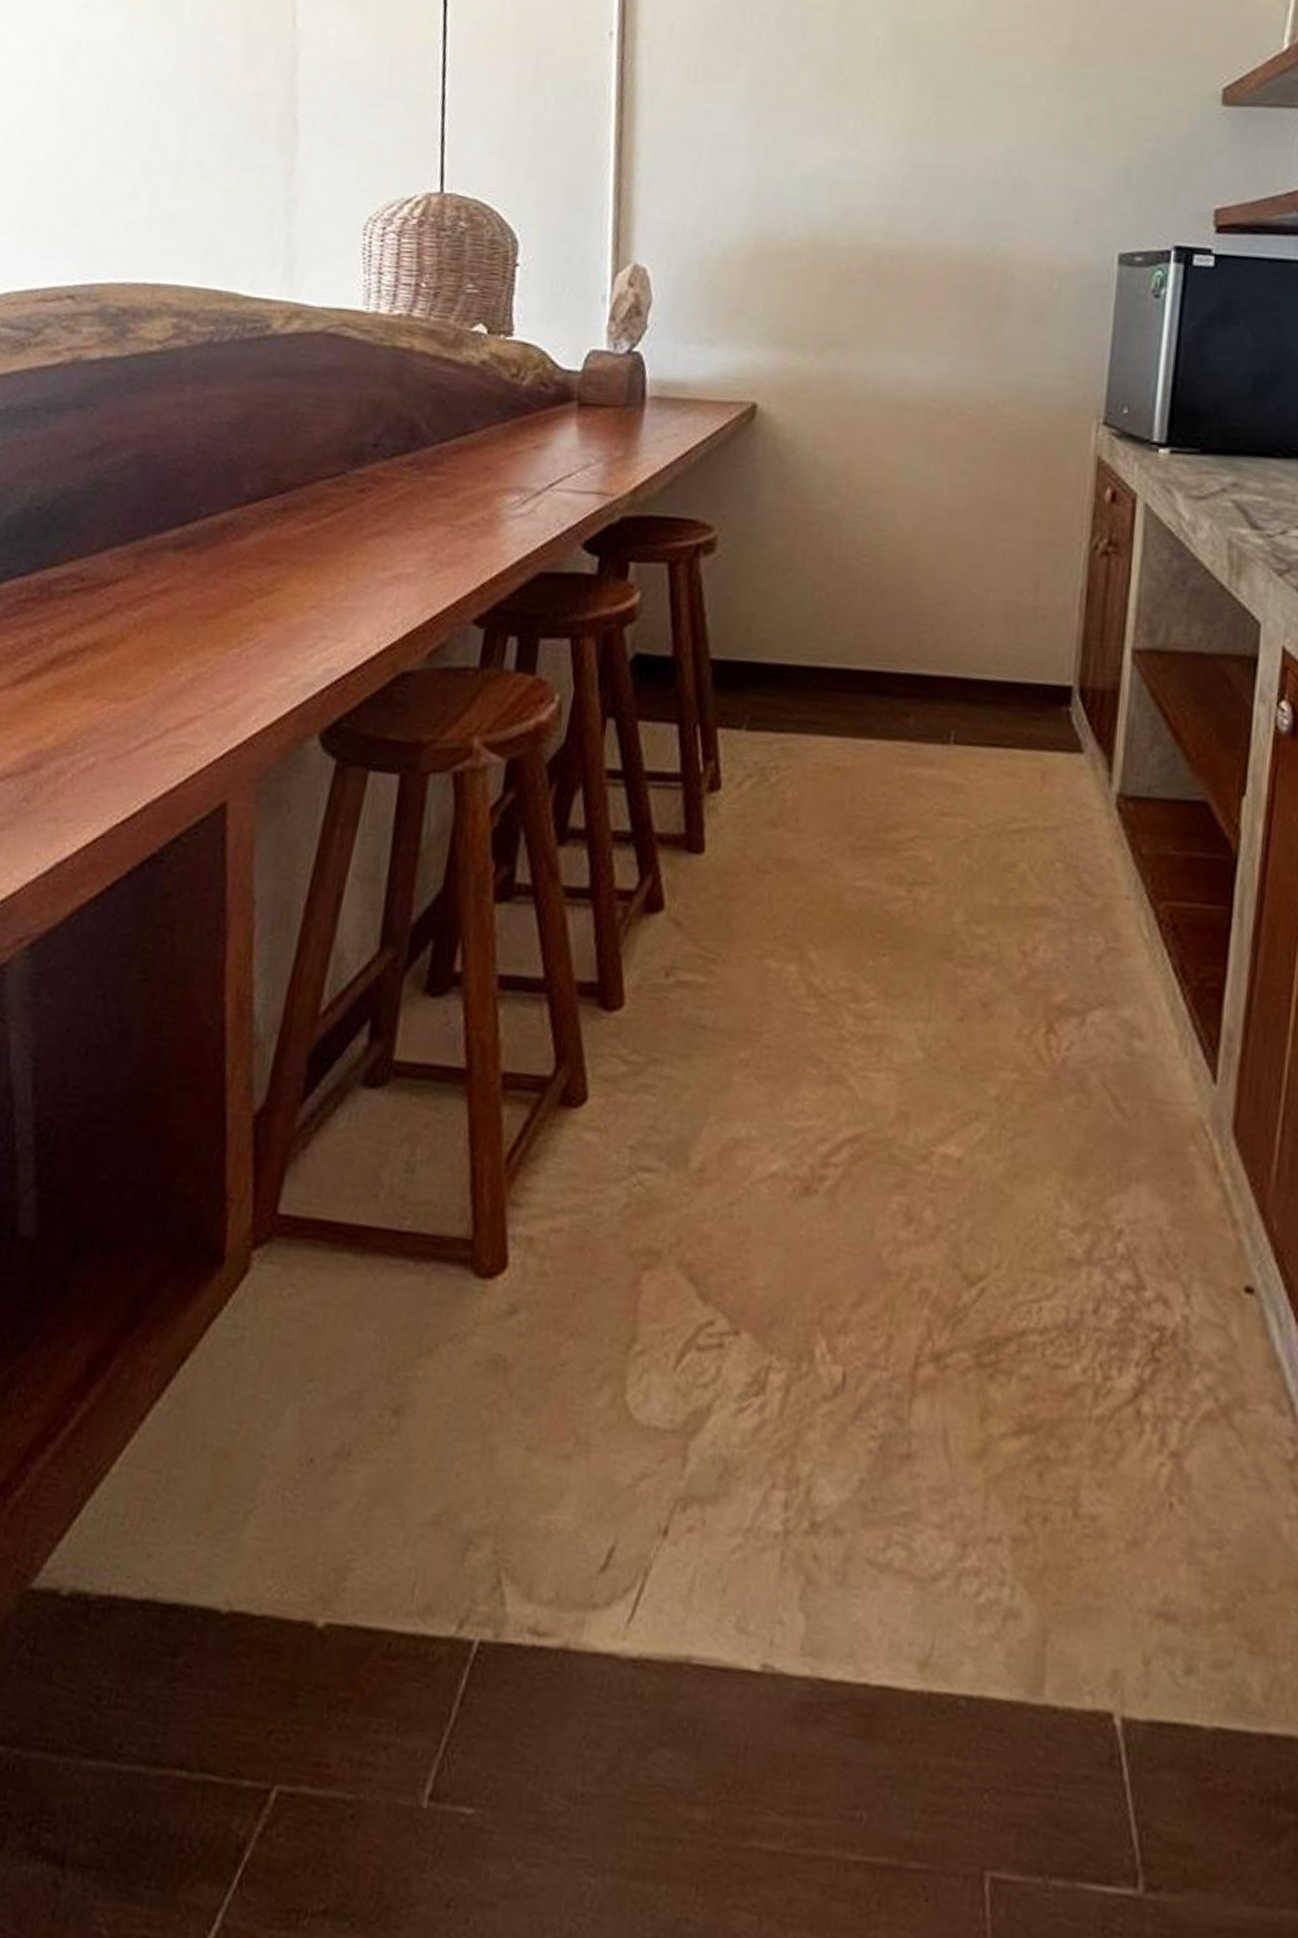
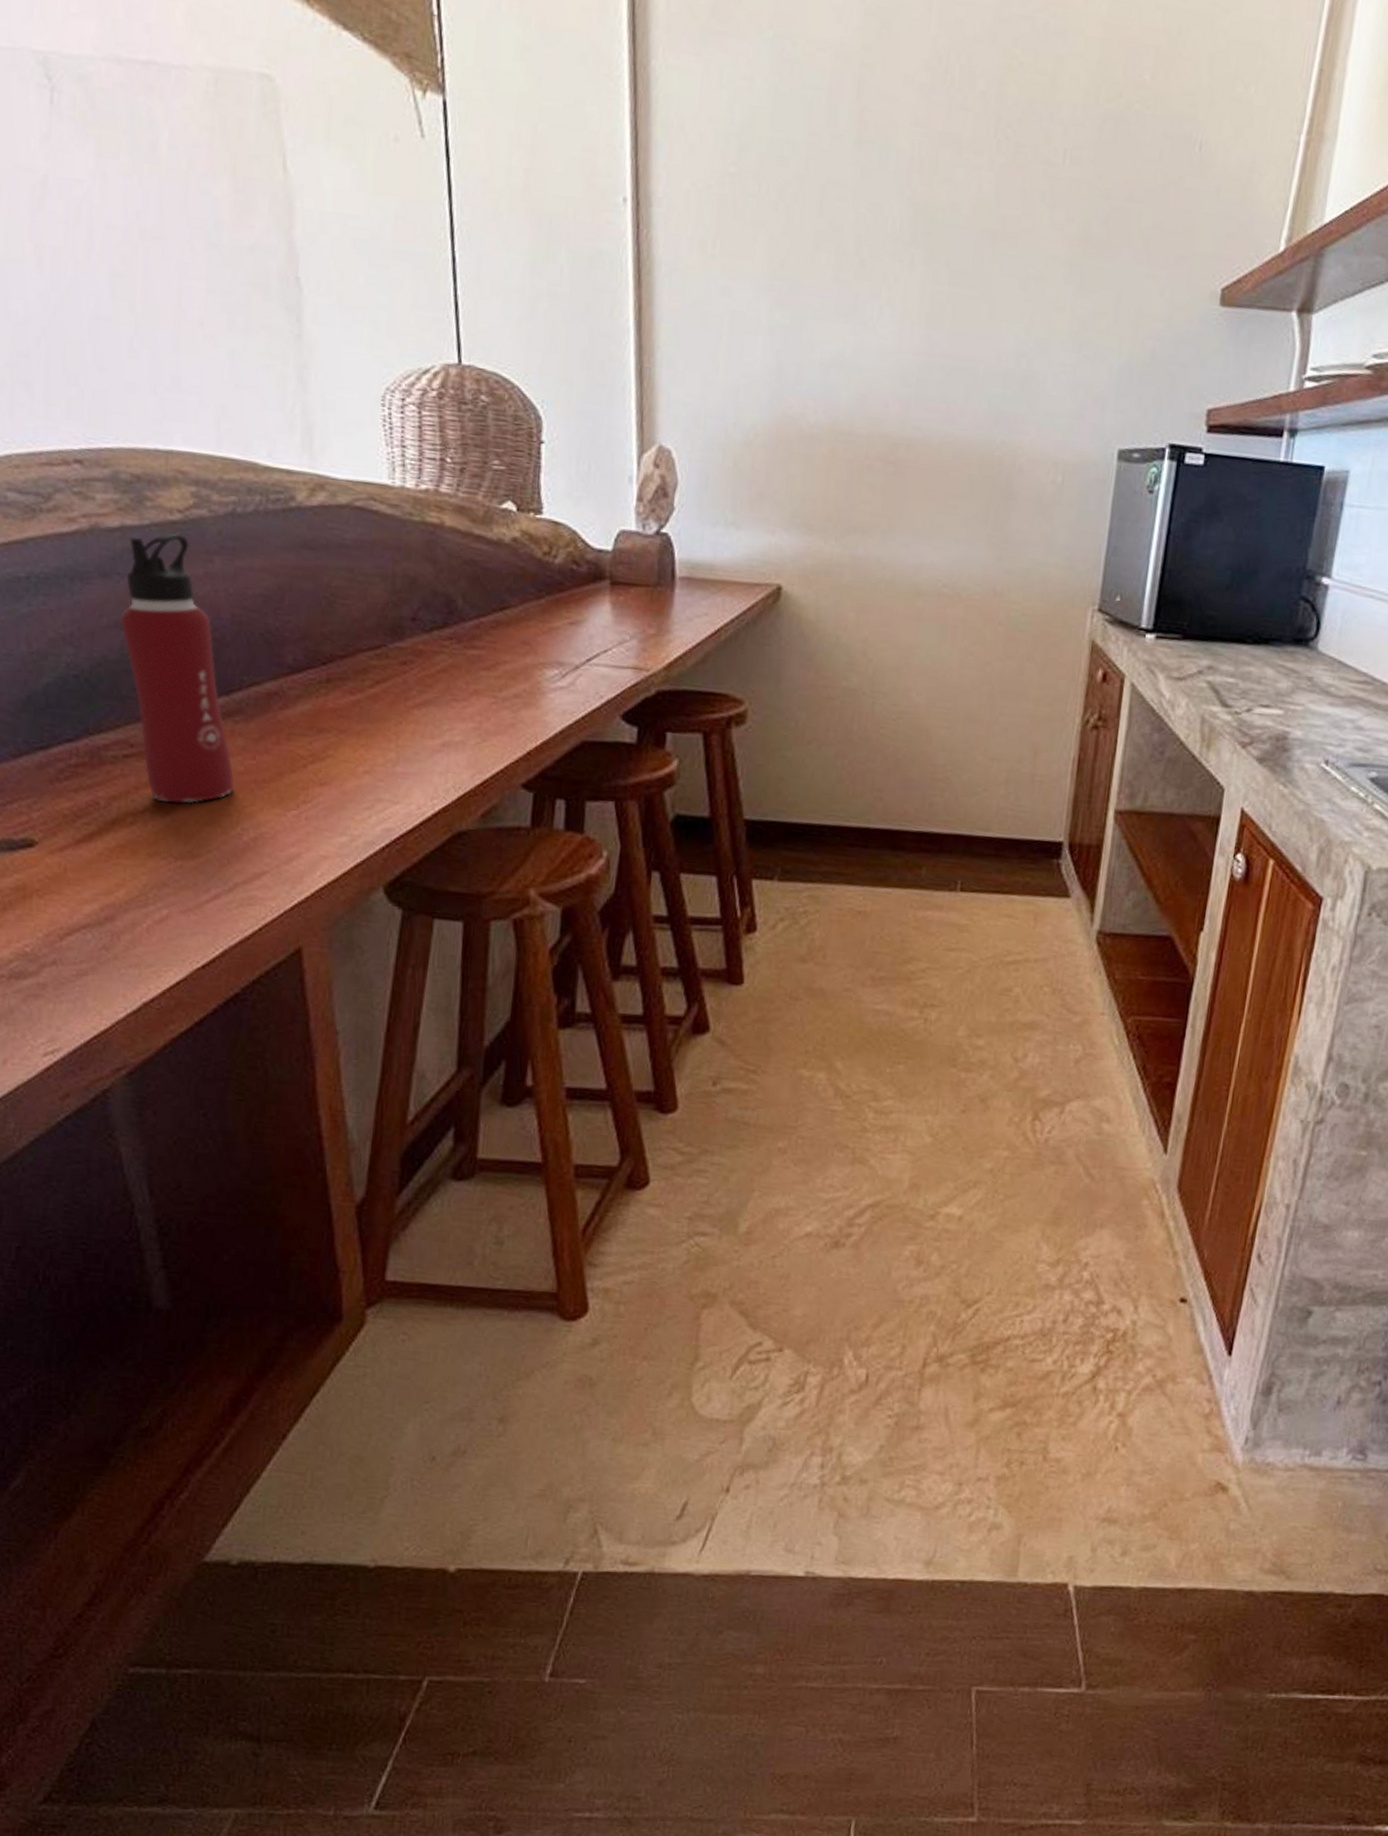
water bottle: none [88,364,180,641] -> present [121,533,235,804]

